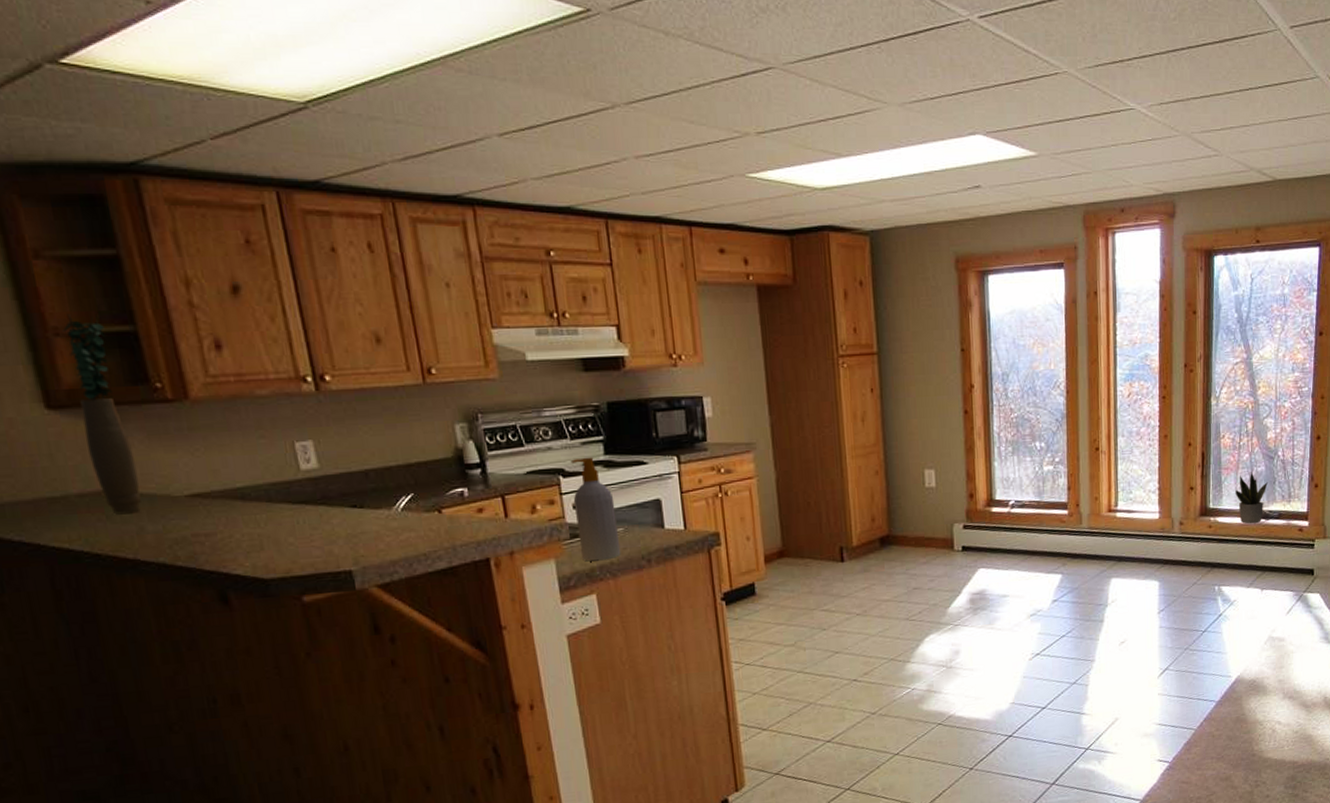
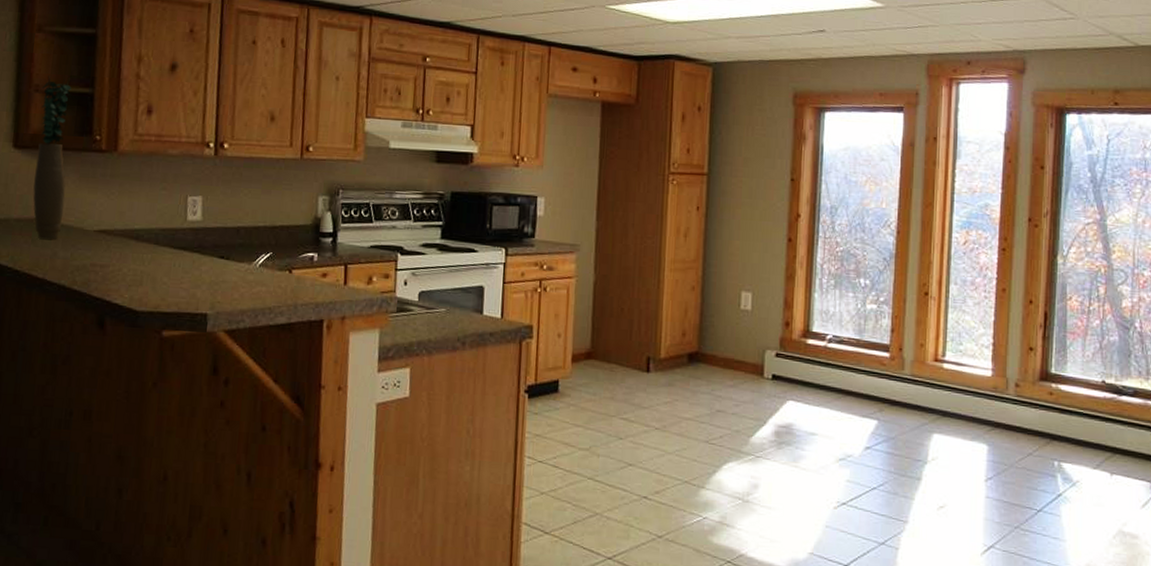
soap bottle: present [570,457,621,562] -> none [403,239,442,338]
potted plant: present [1235,471,1269,525] -> none [1082,339,1123,399]

